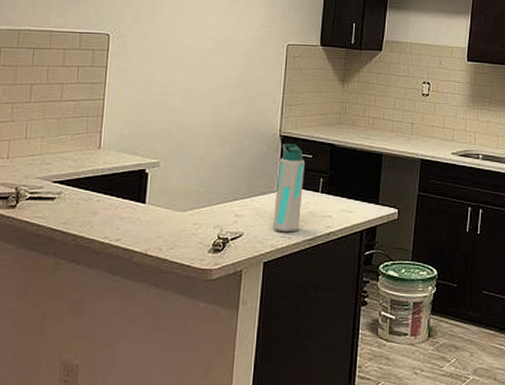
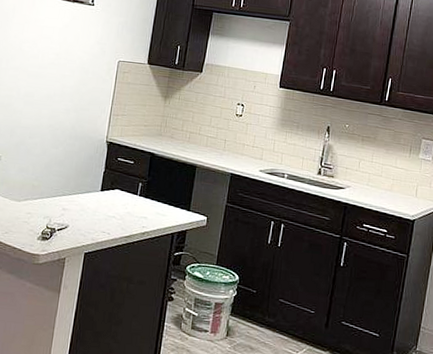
water bottle: present [272,143,305,233] -> none [94,149,127,229]

